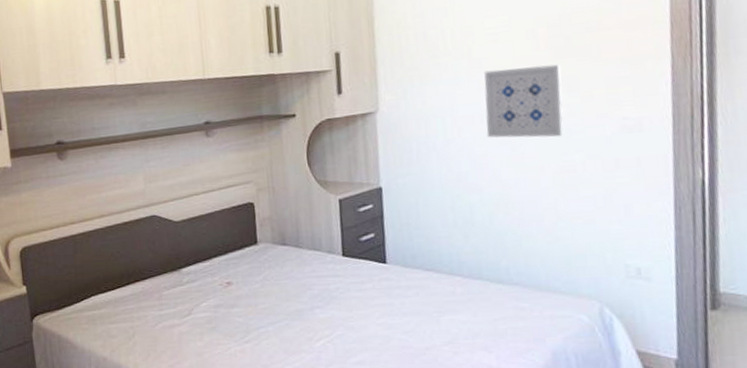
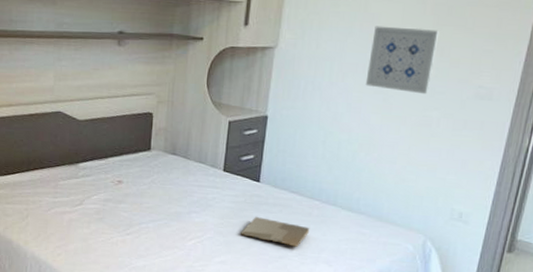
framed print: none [374,304,457,334] -> present [239,217,310,247]

